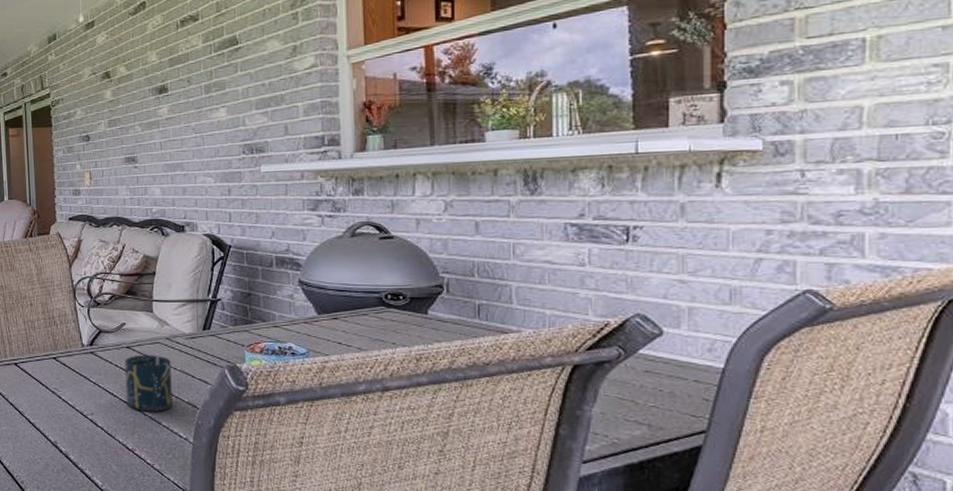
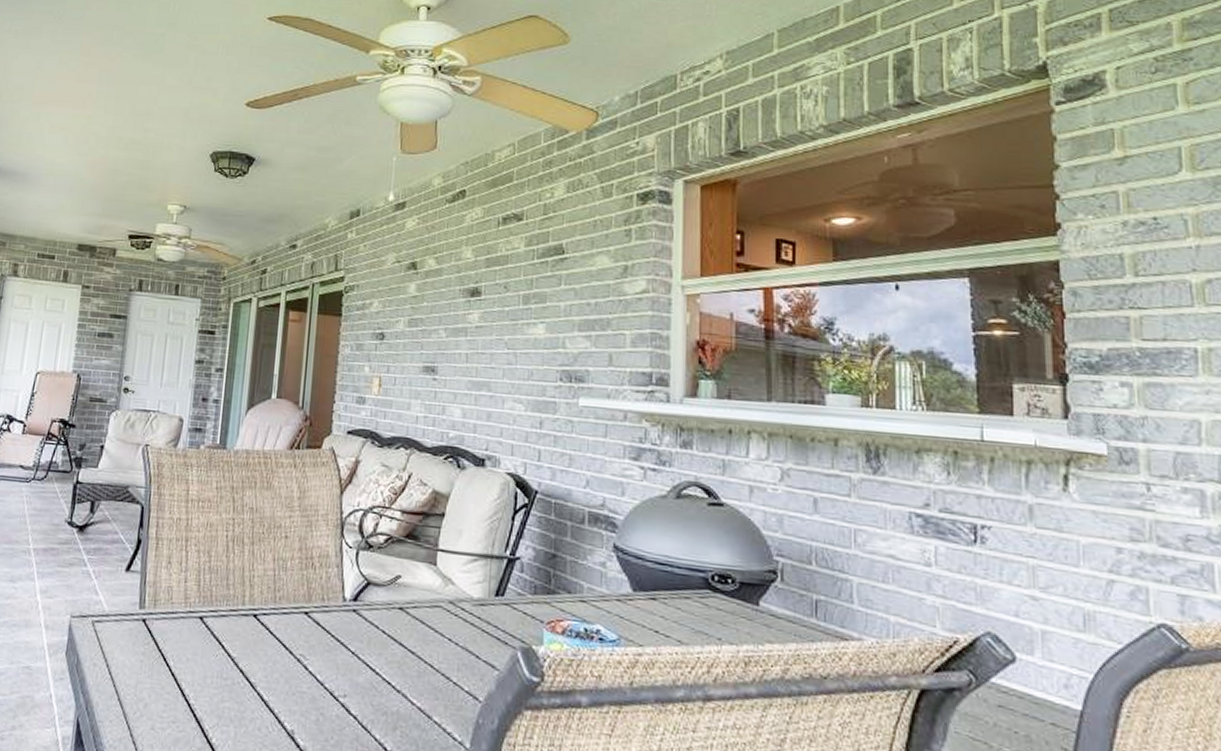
cup: present [125,354,173,412] -> none [391,620,452,702]

